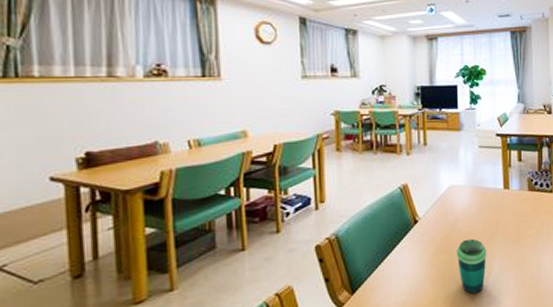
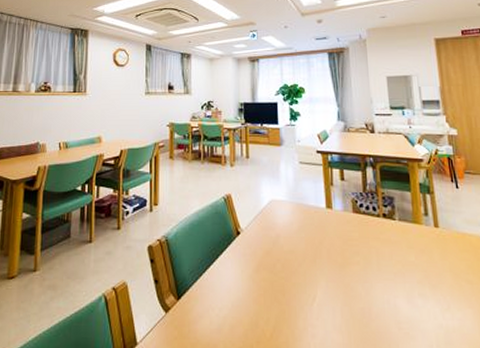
cup: present [456,238,487,294] -> none [277,258,310,321]

